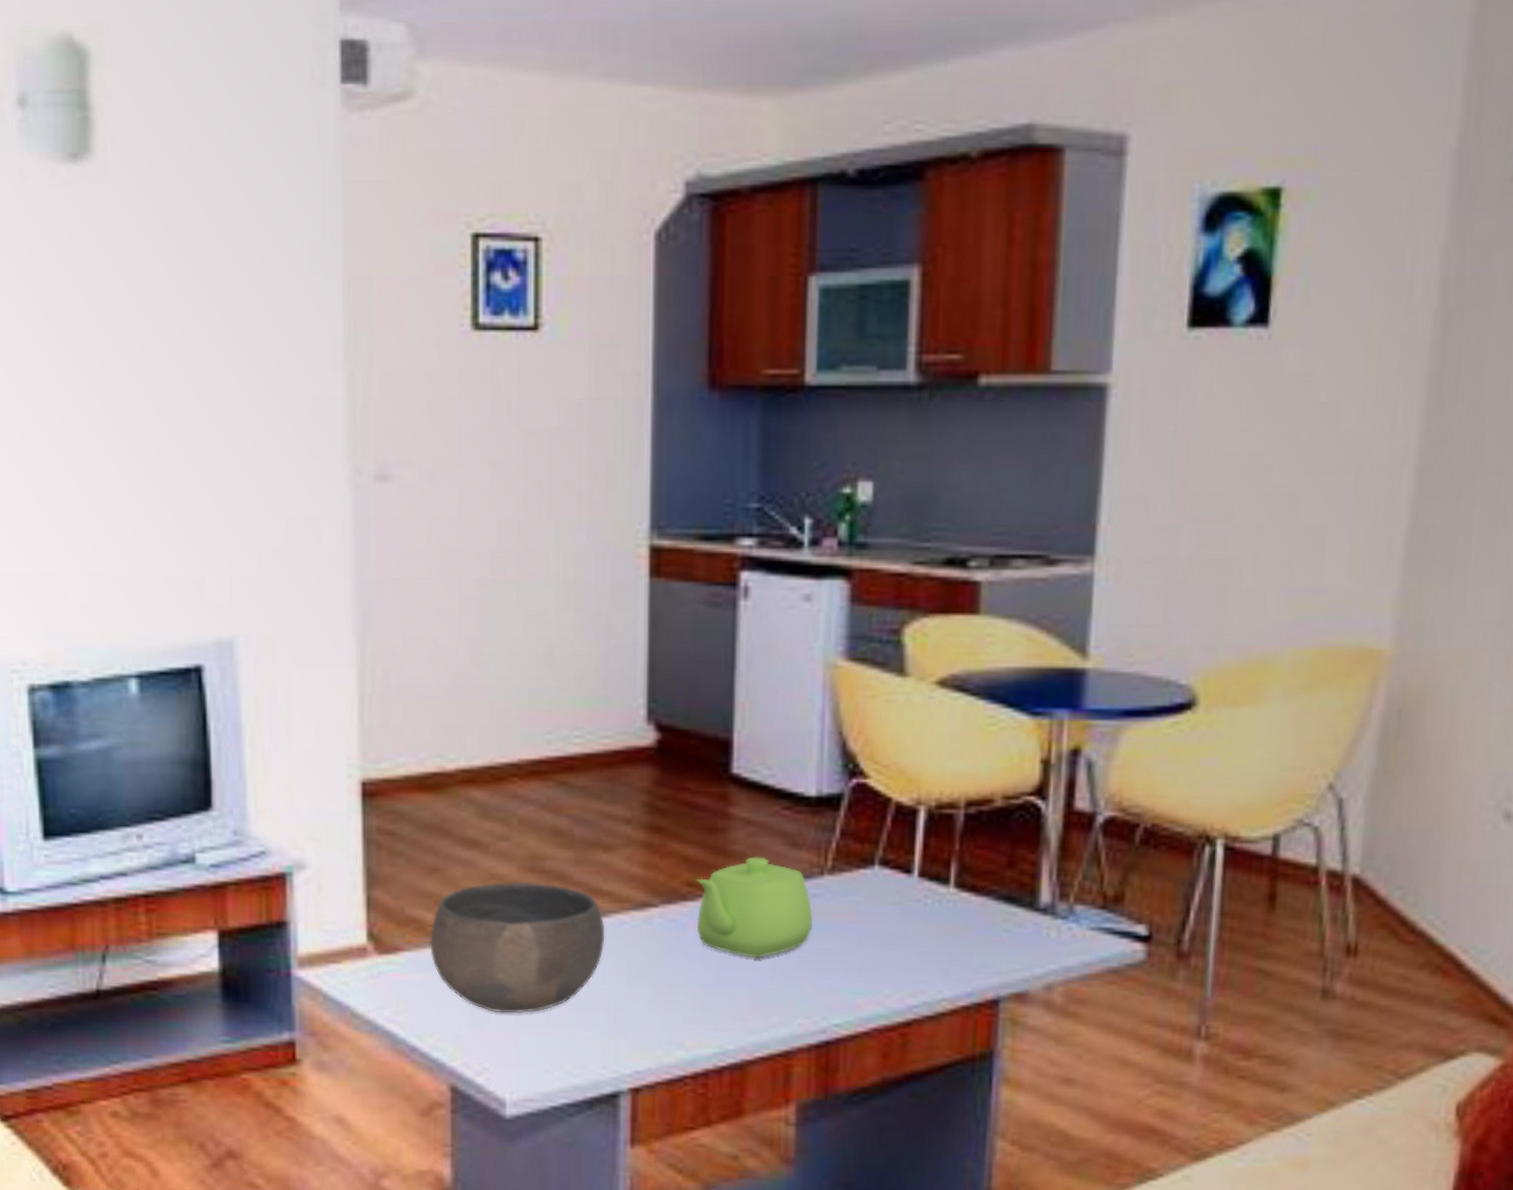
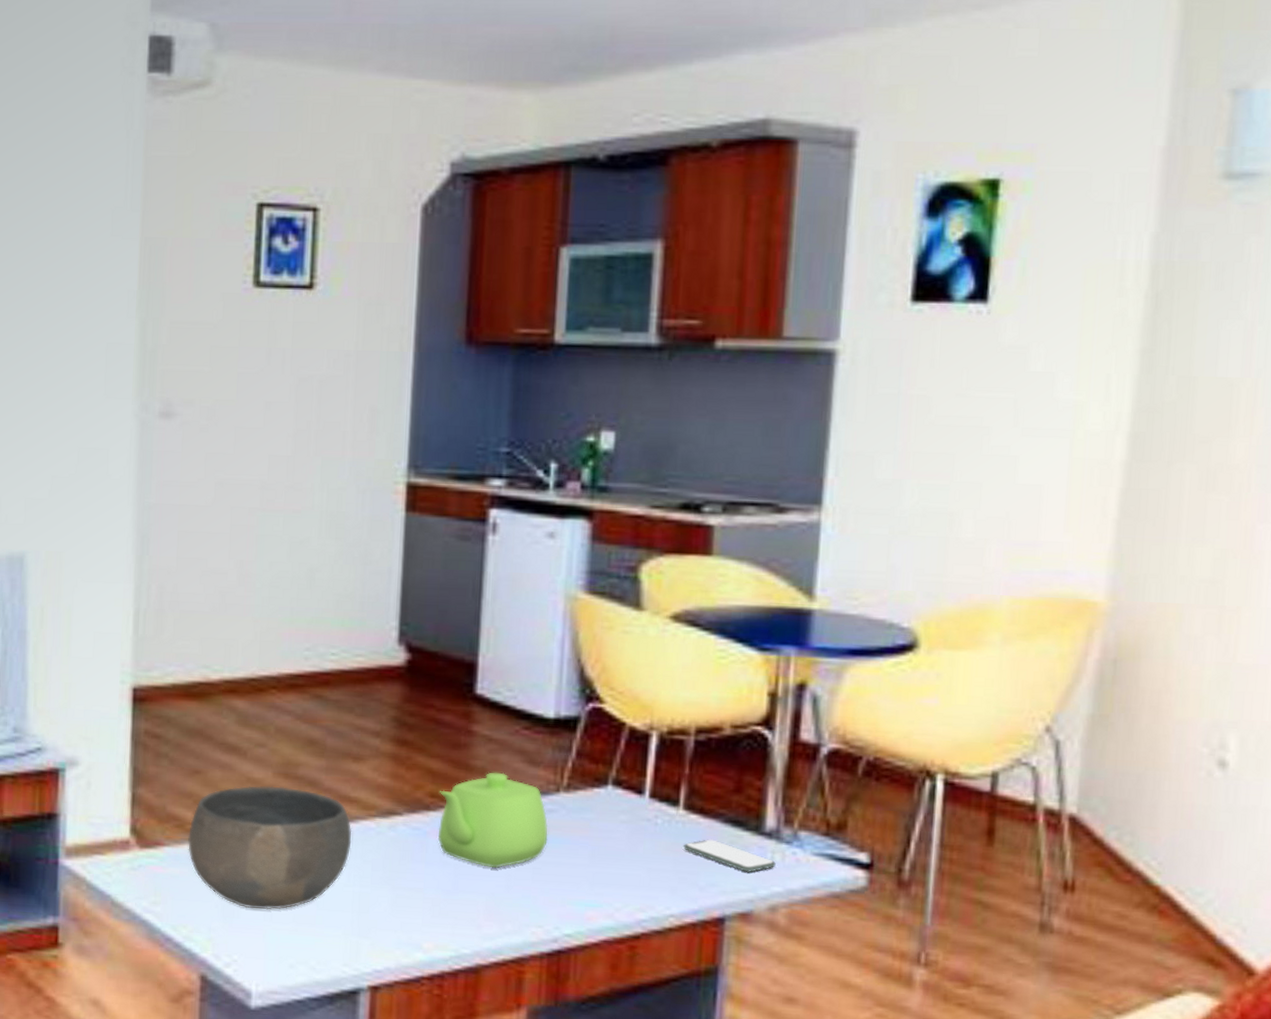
smartphone: none [955,918,1051,951] -> present [683,839,776,872]

